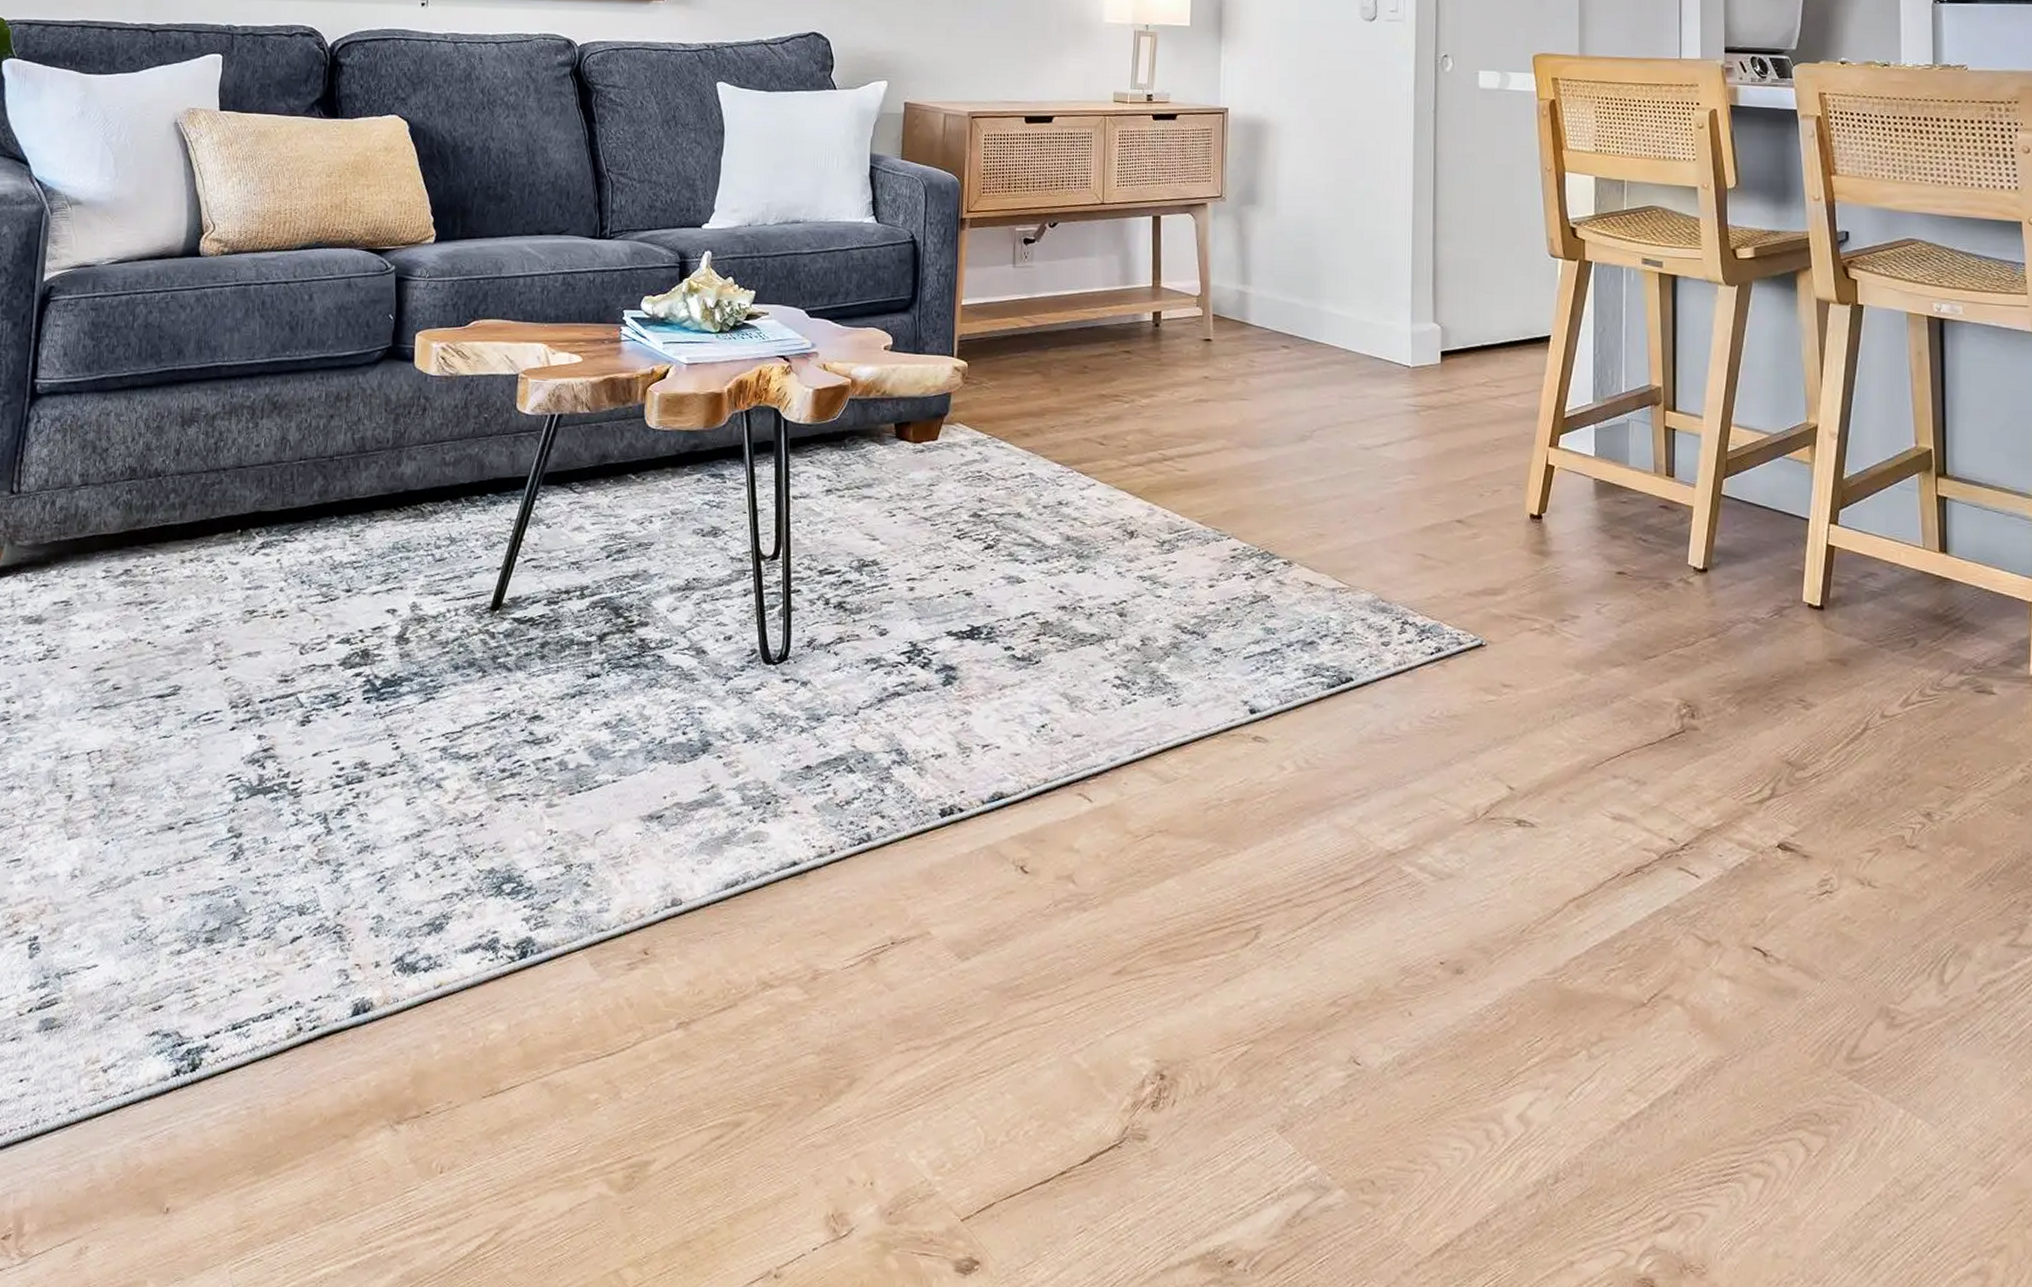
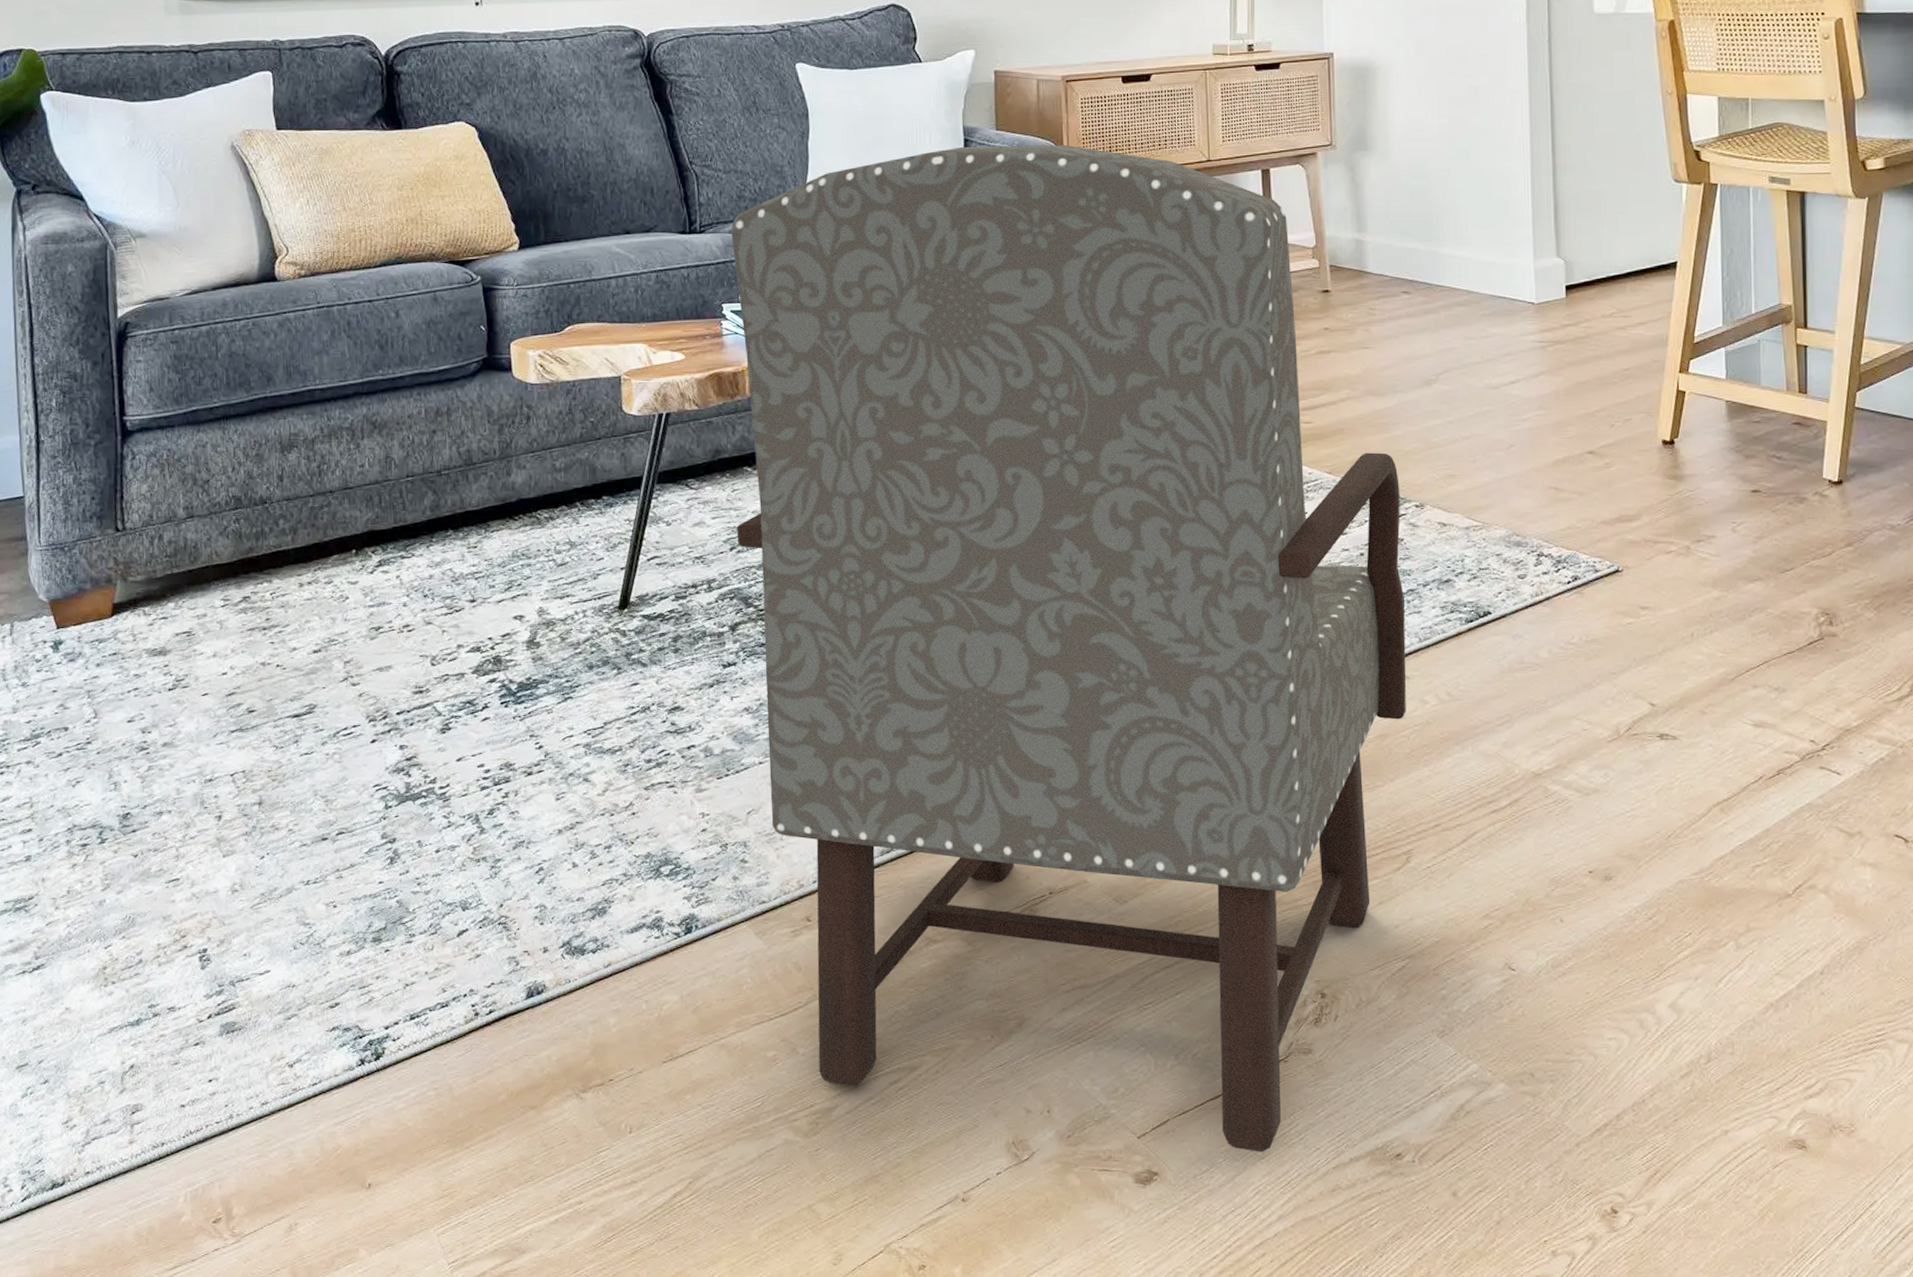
armchair: none [614,173,1269,1248] -> present [731,144,1407,1152]

